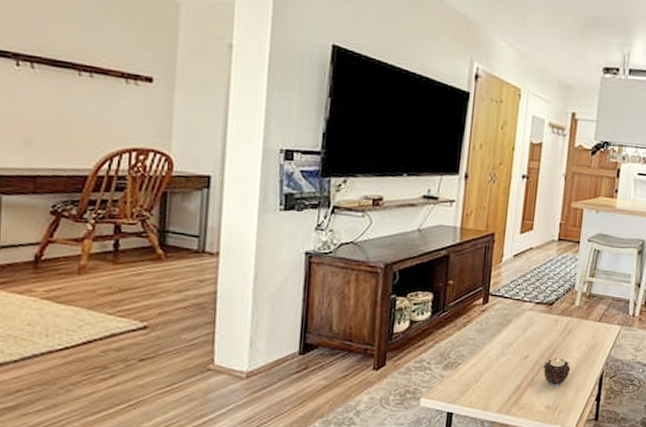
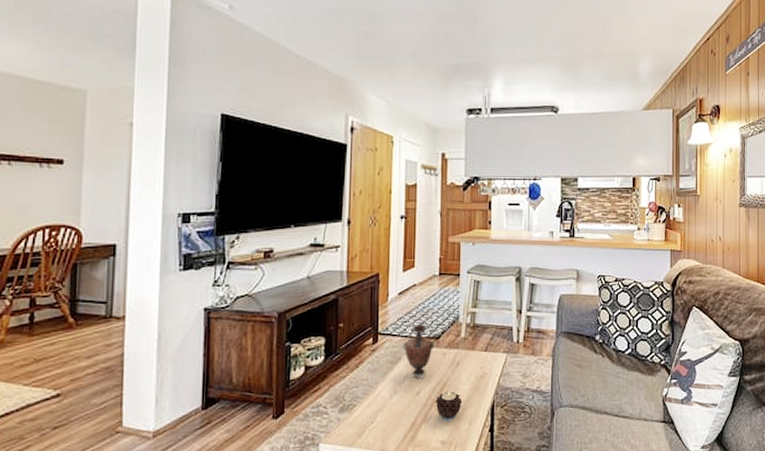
vase: none [513,288,548,343] -> present [402,323,435,379]

